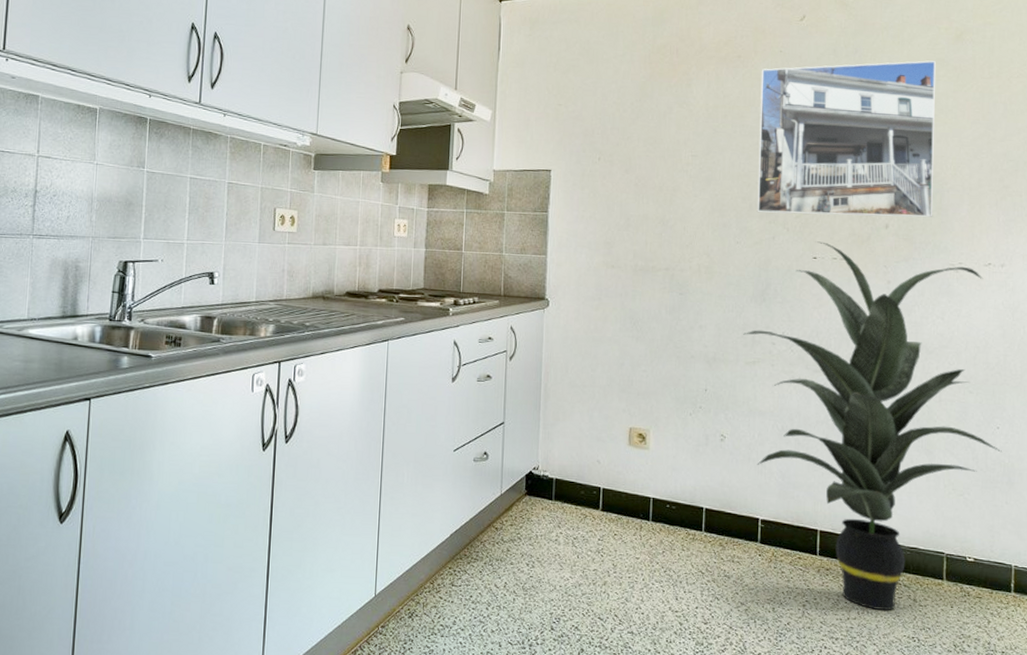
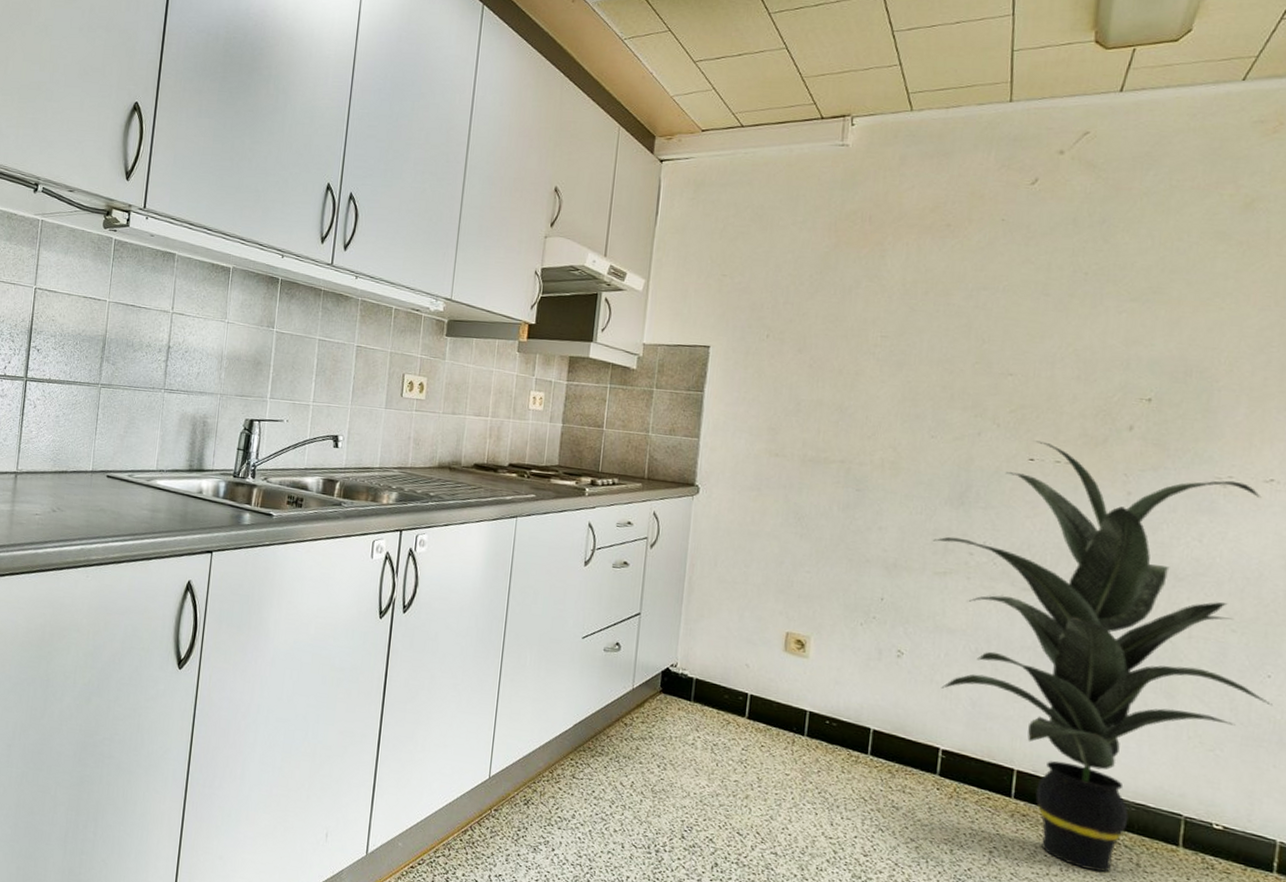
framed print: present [757,60,936,218] -> none [959,232,1213,421]

